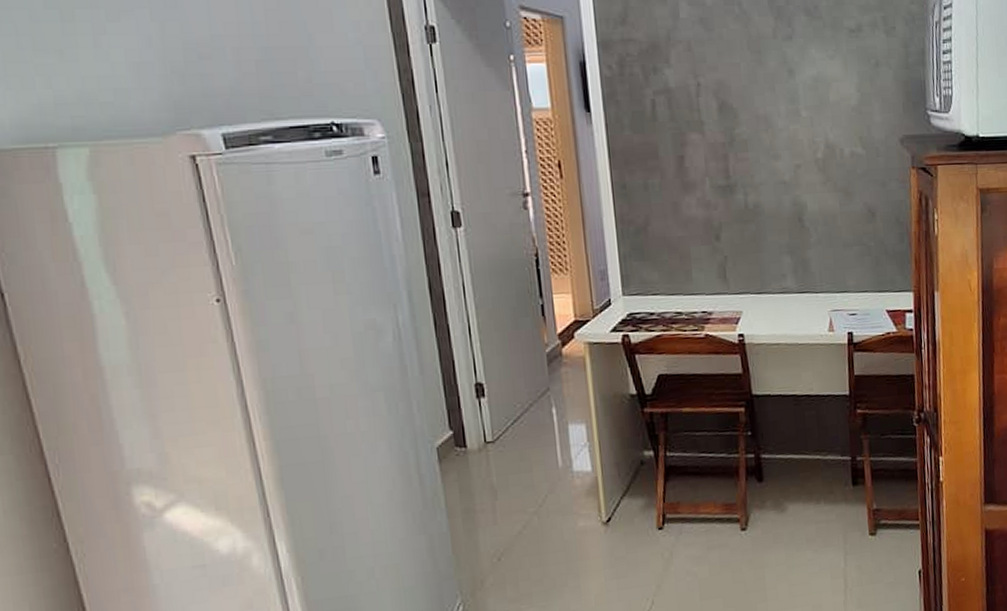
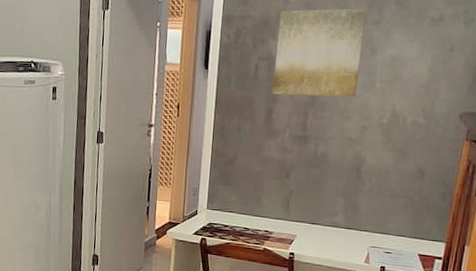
wall art: none [670,21,780,137] -> present [272,8,368,97]

